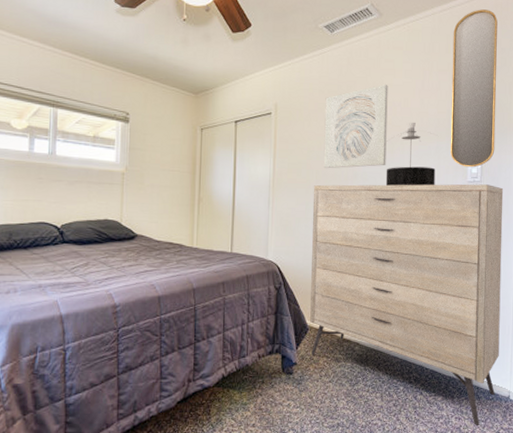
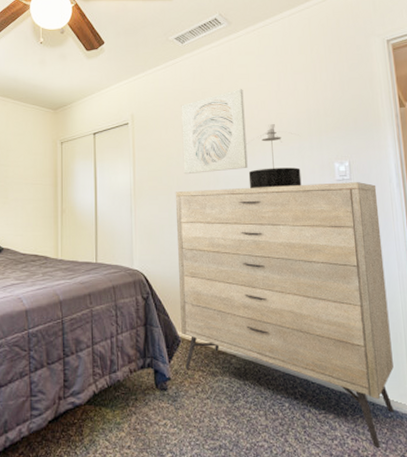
home mirror: present [450,9,498,168] -> none [304,10,362,166]

